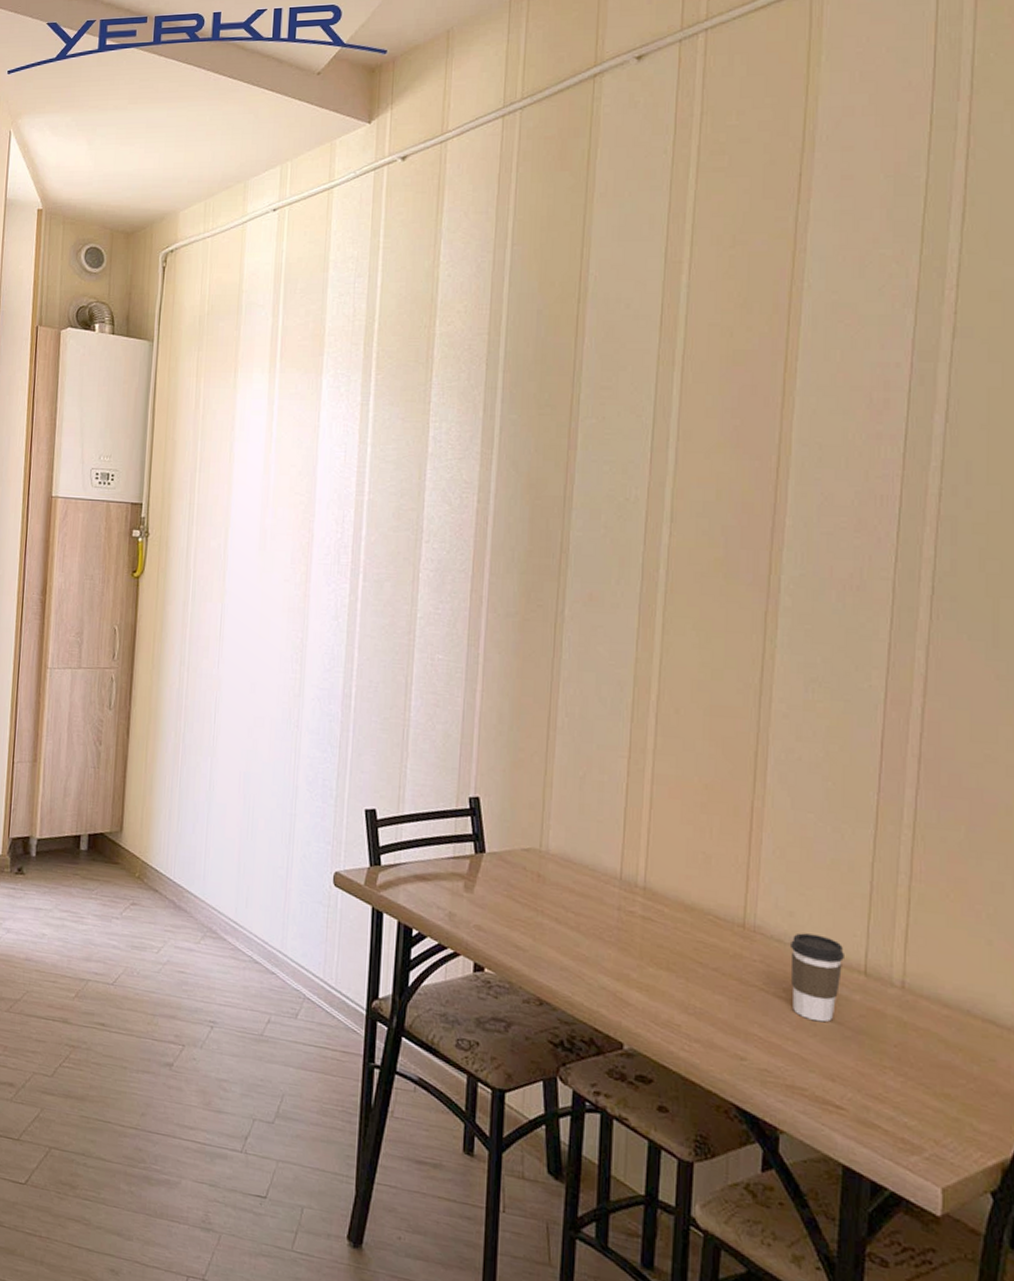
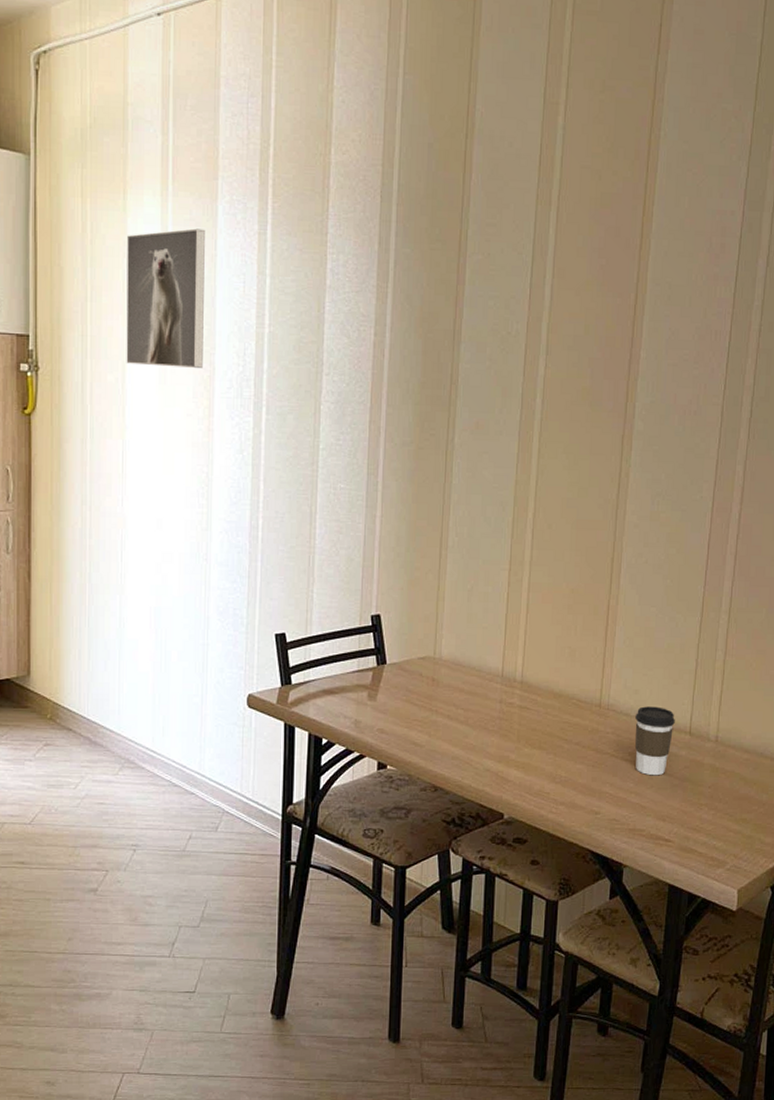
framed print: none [229,402,309,535] -> present [126,228,205,368]

